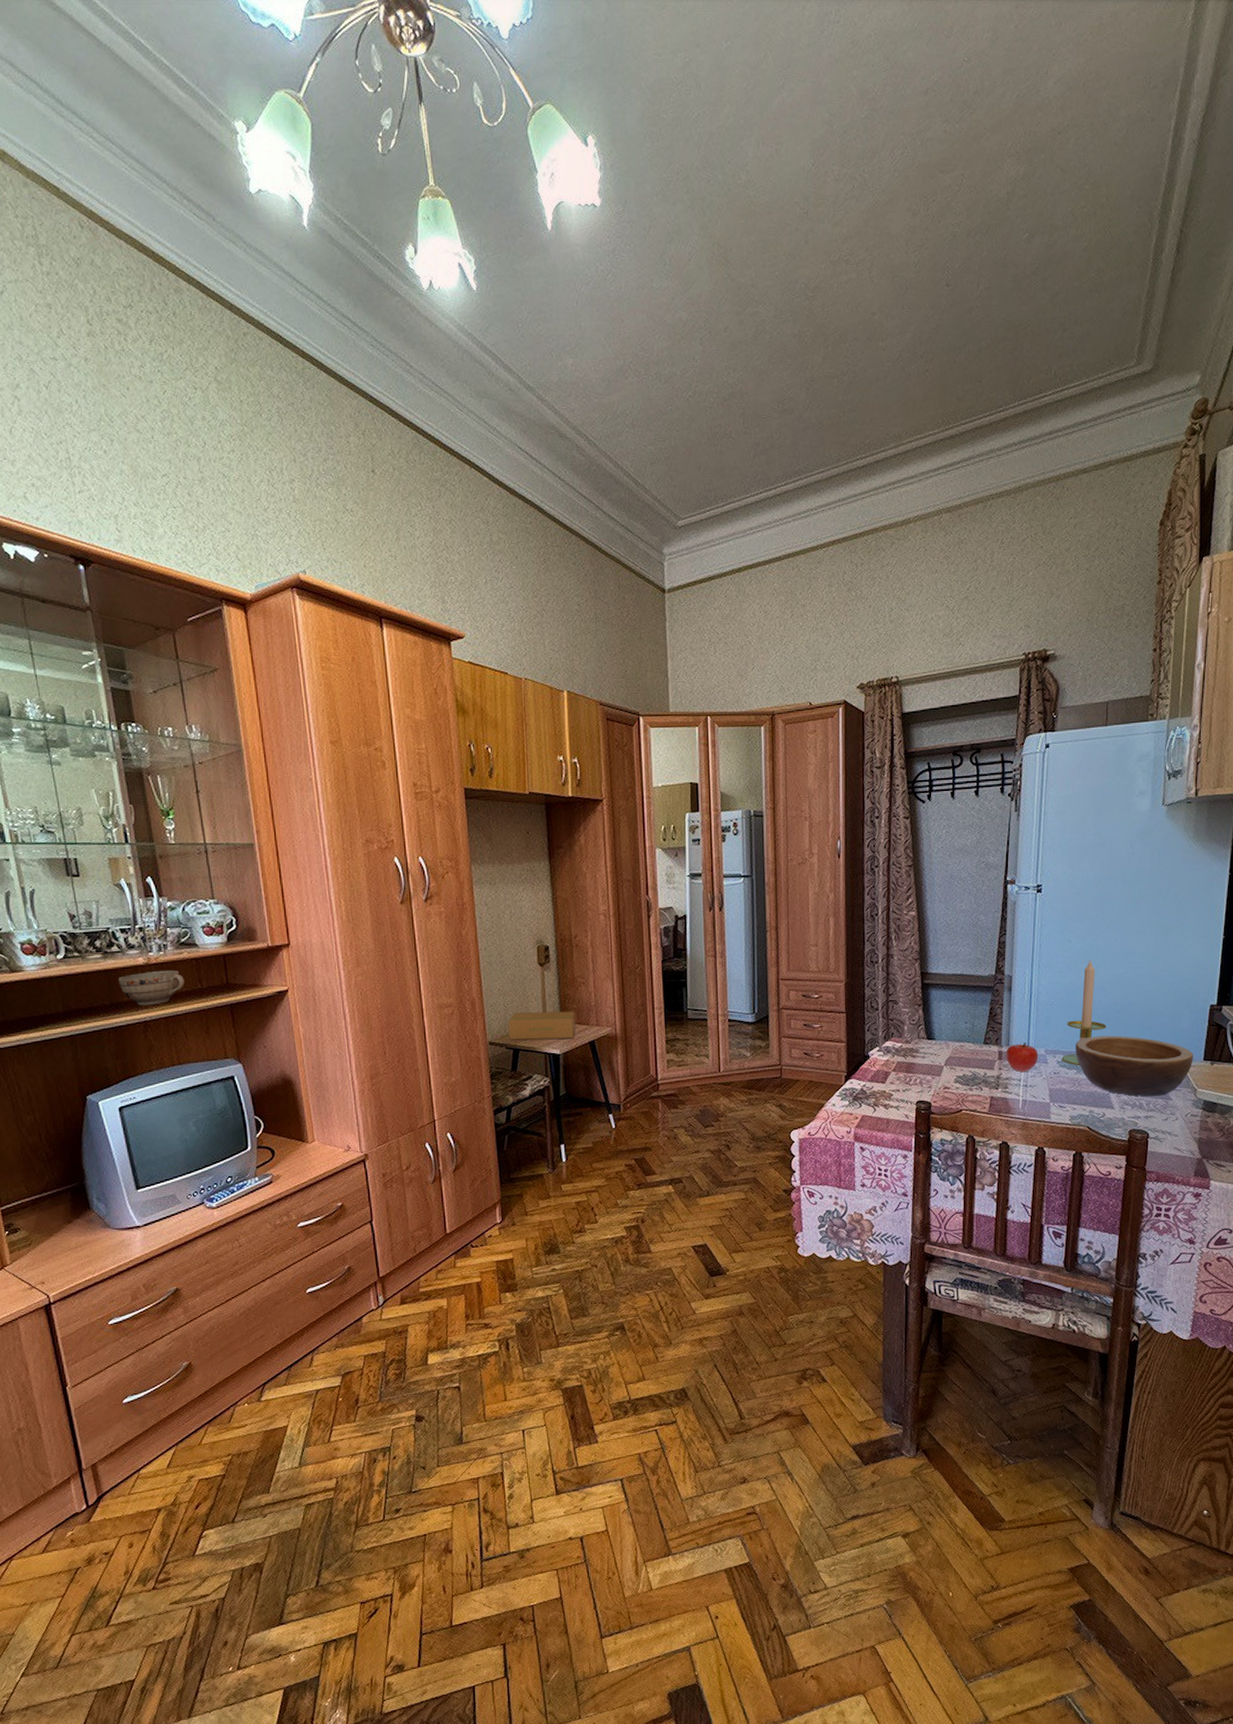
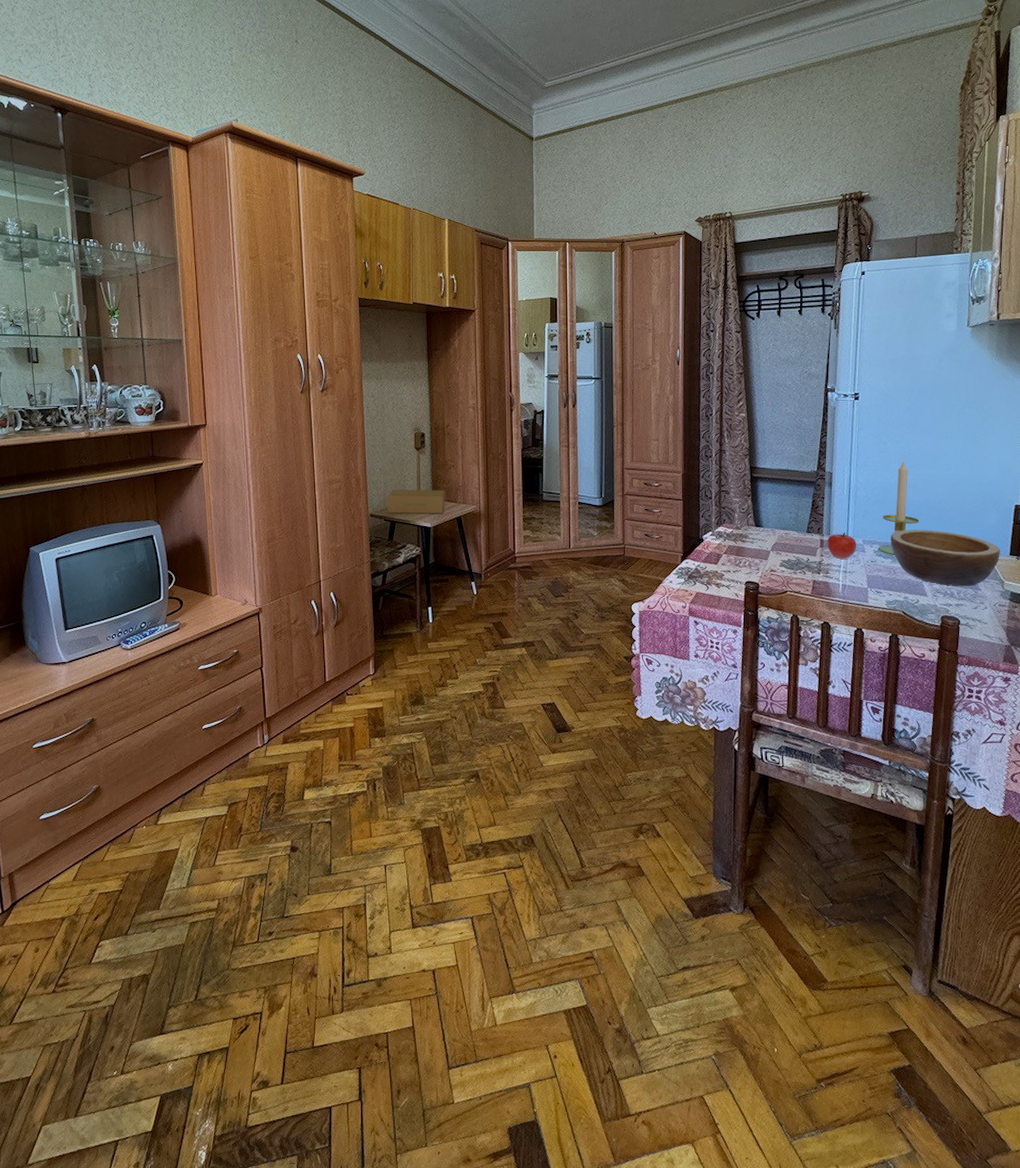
teacup: present [118,969,184,1006] -> none [63,443,117,473]

